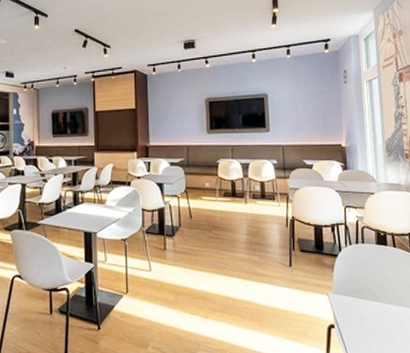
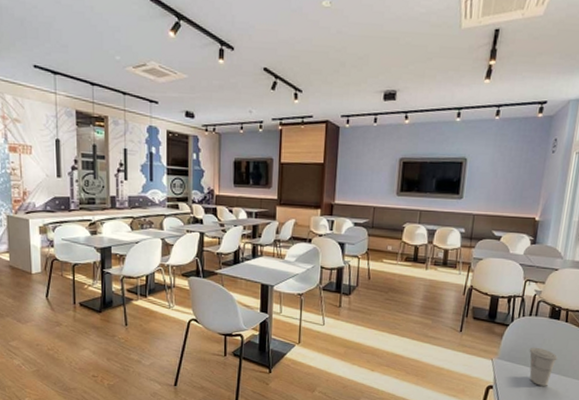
cup: none [363,277,394,320] -> present [529,347,557,386]

